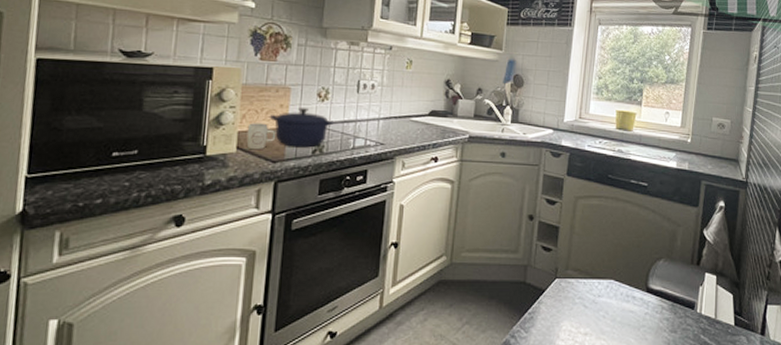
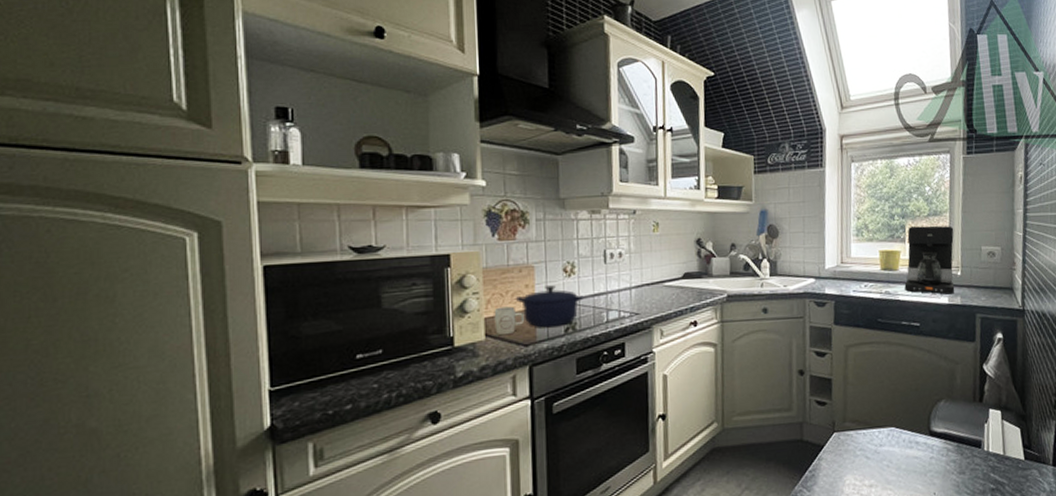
coffee maker: none [637,91,688,159] -> present [904,225,955,295]

